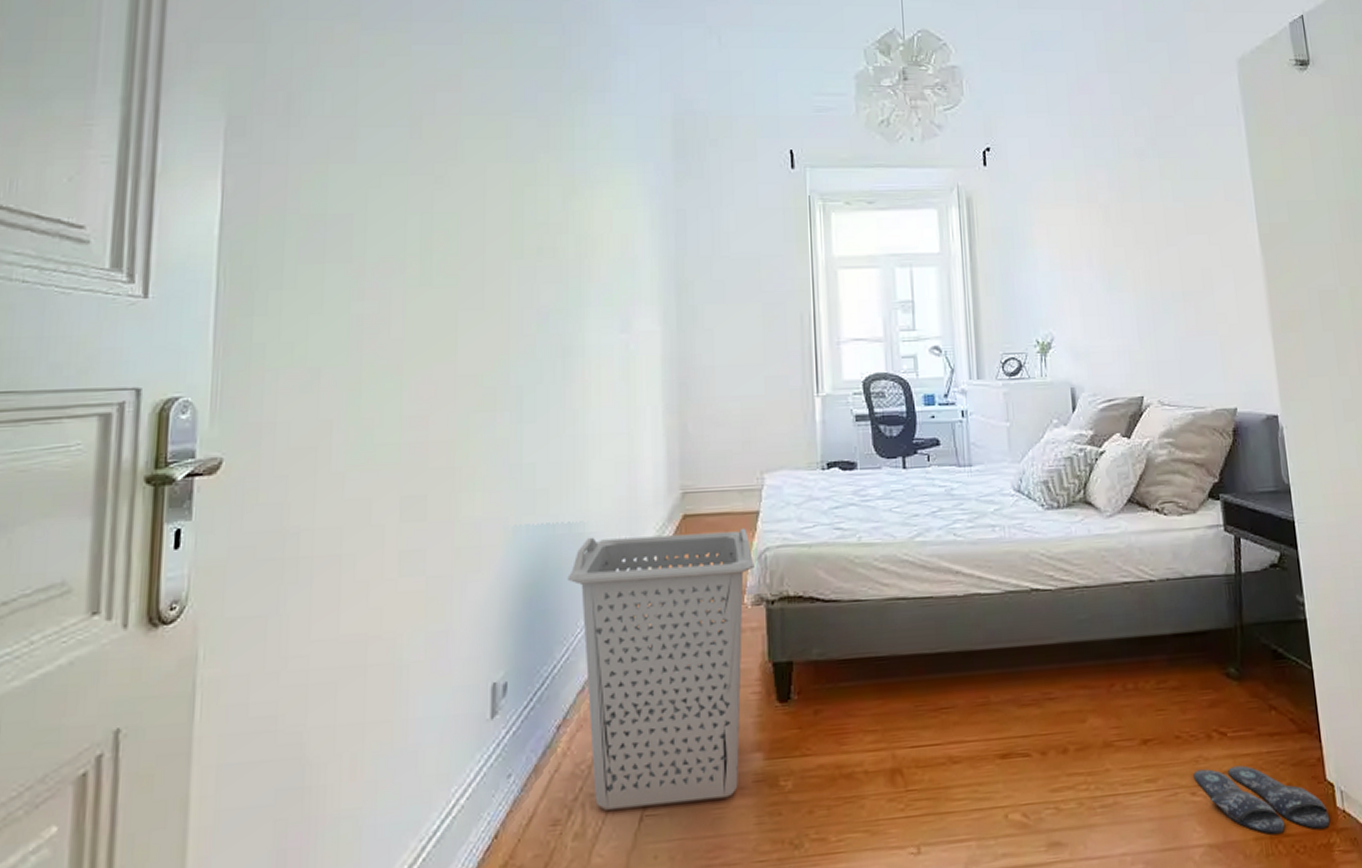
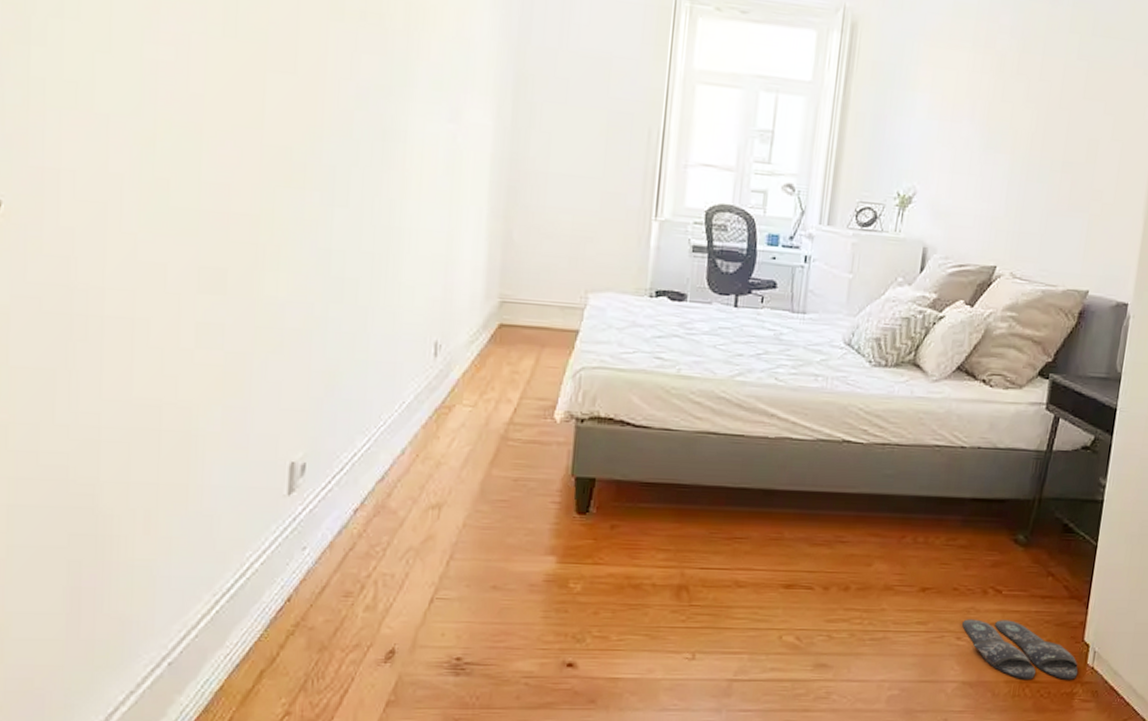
laundry basket: present [567,527,755,810] -> none [373,333,568,592]

